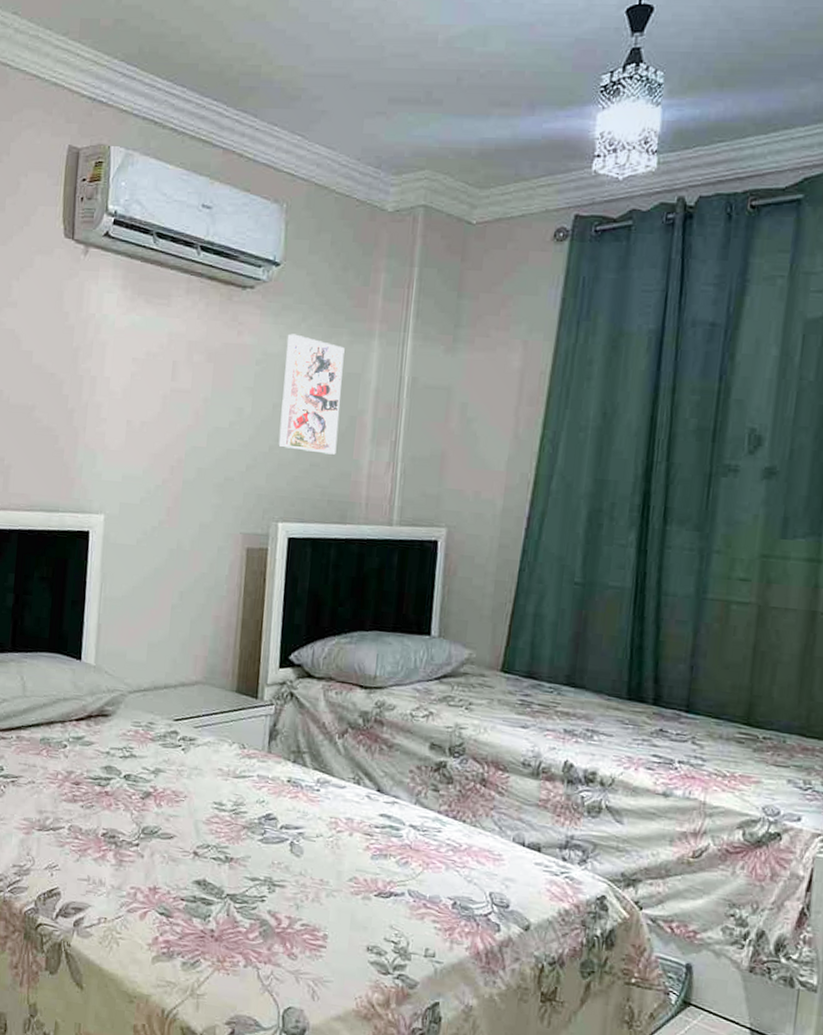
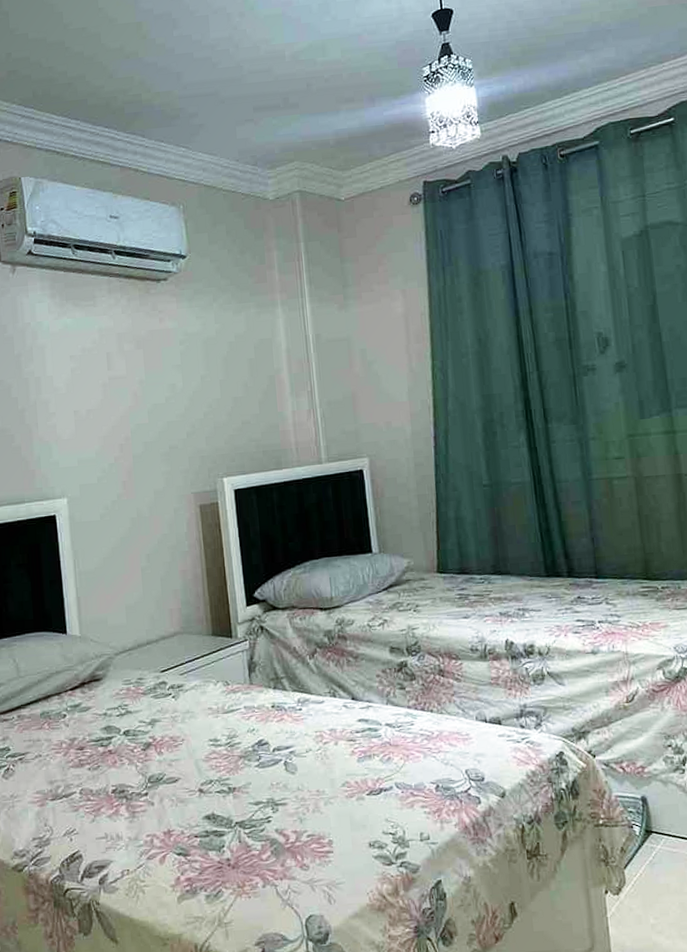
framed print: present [278,333,345,455] -> none [203,313,263,413]

